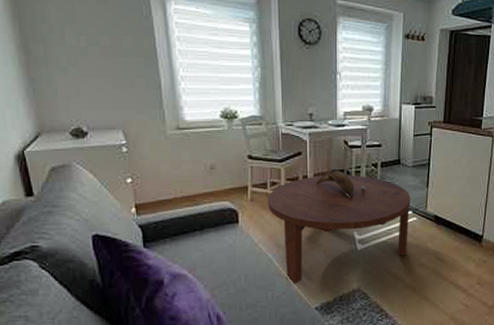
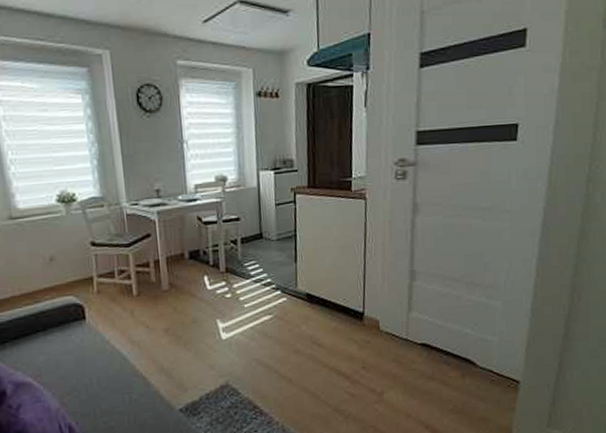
coffee table: present [268,175,411,284] -> none [116,254,279,385]
decorative bowl: present [315,168,365,197] -> none [168,249,226,281]

